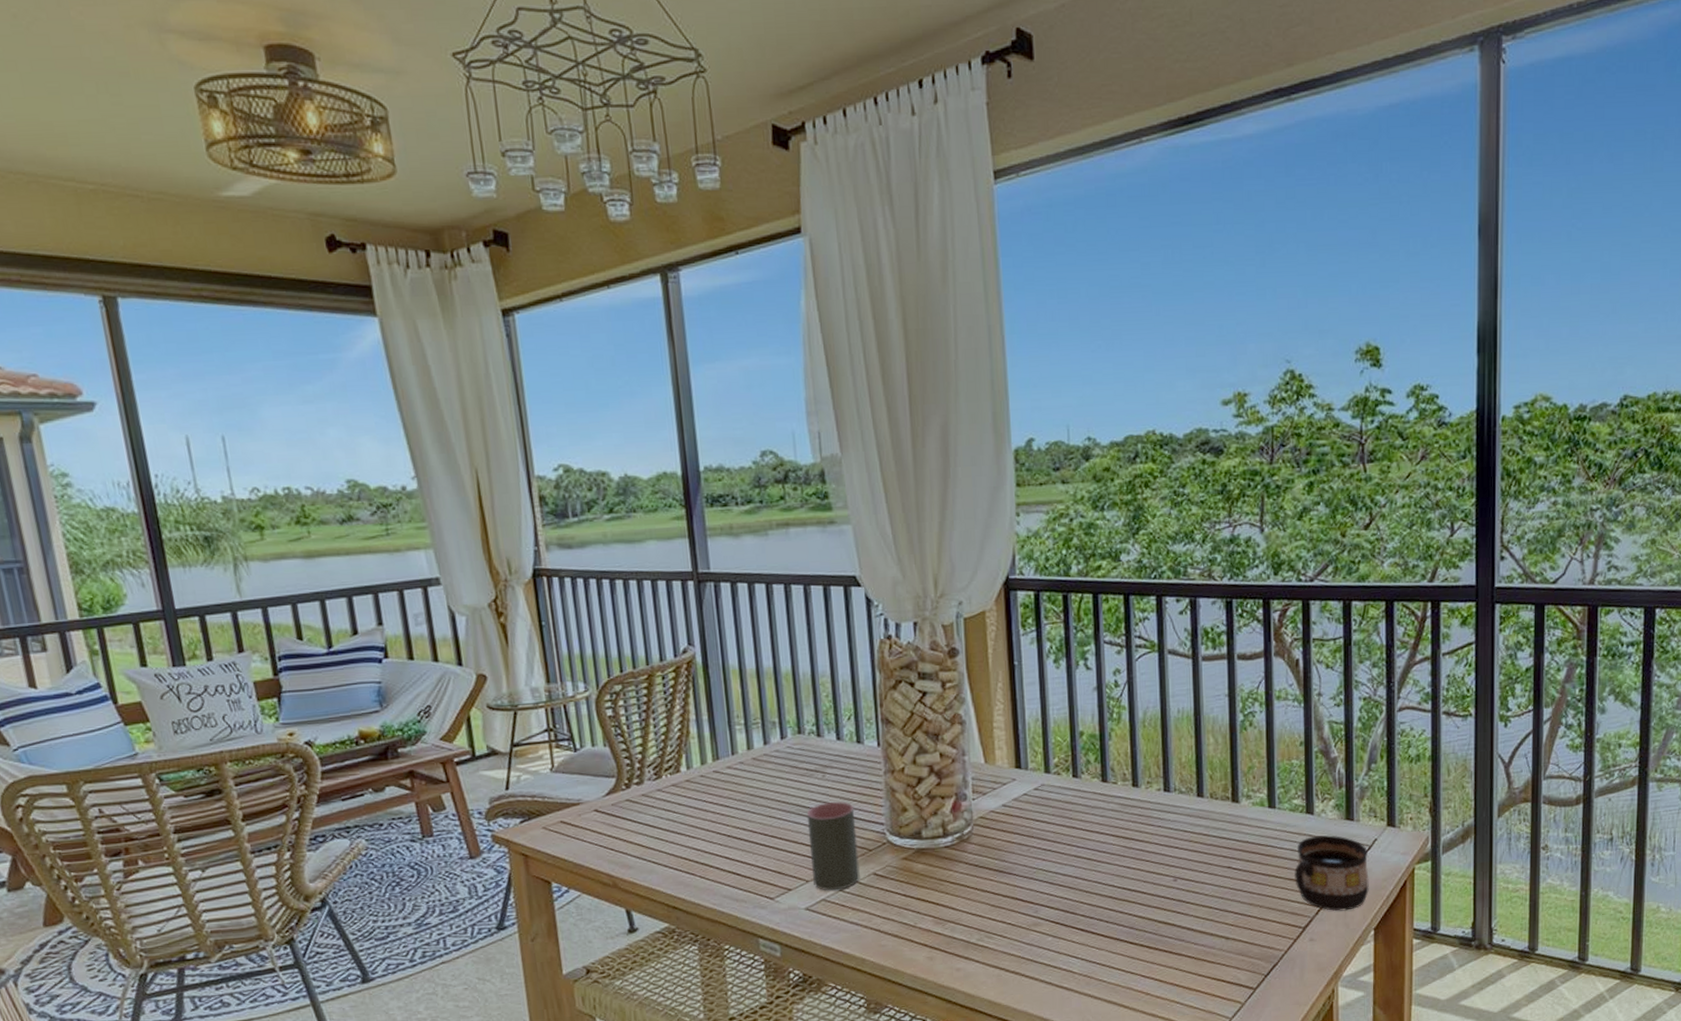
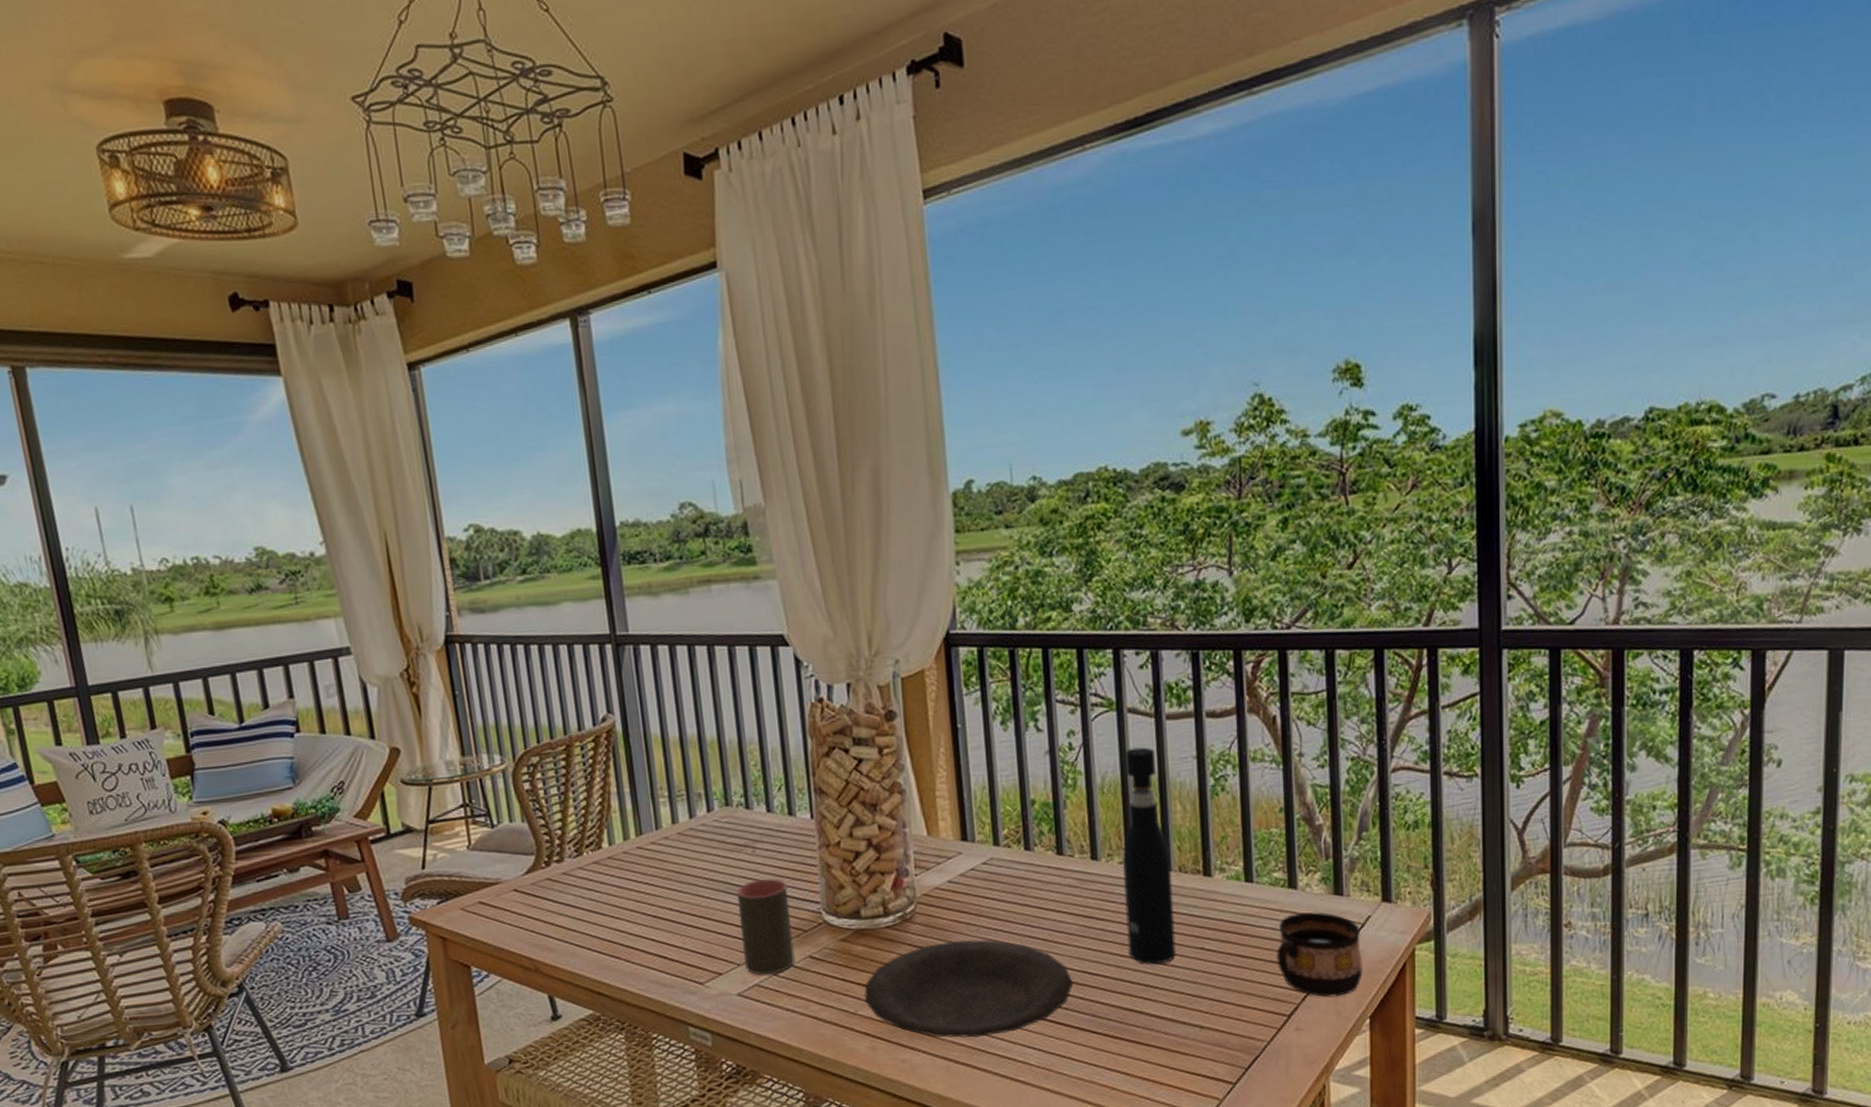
plate: none [924,858,1114,948] -> present [864,939,1074,1038]
pepper grinder: none [1160,685,1206,881] -> present [1122,747,1176,964]

